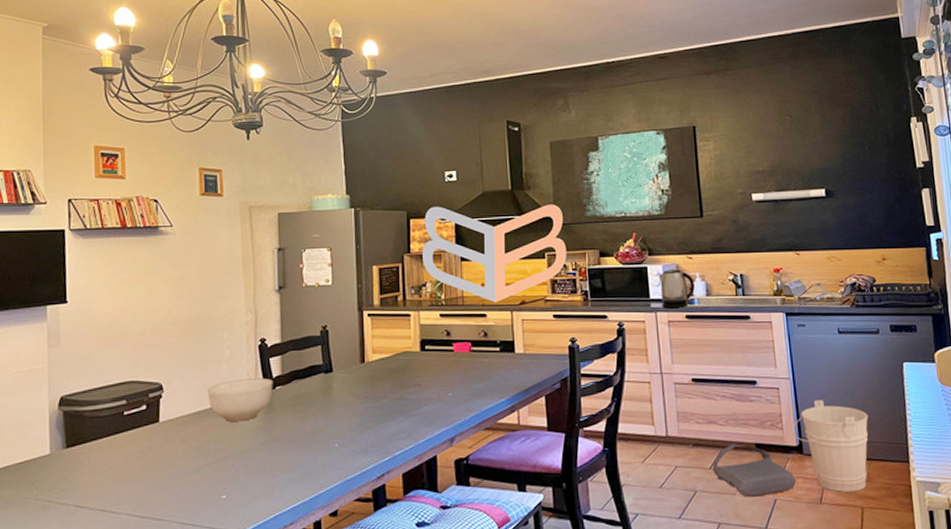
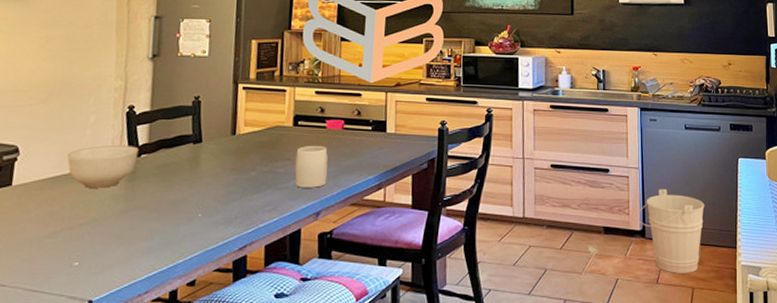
mug: none [426,369,459,414] -> present [294,145,329,188]
kettle: present [658,269,695,309] -> none [528,61,561,99]
bag: present [712,444,797,497] -> none [563,227,638,276]

